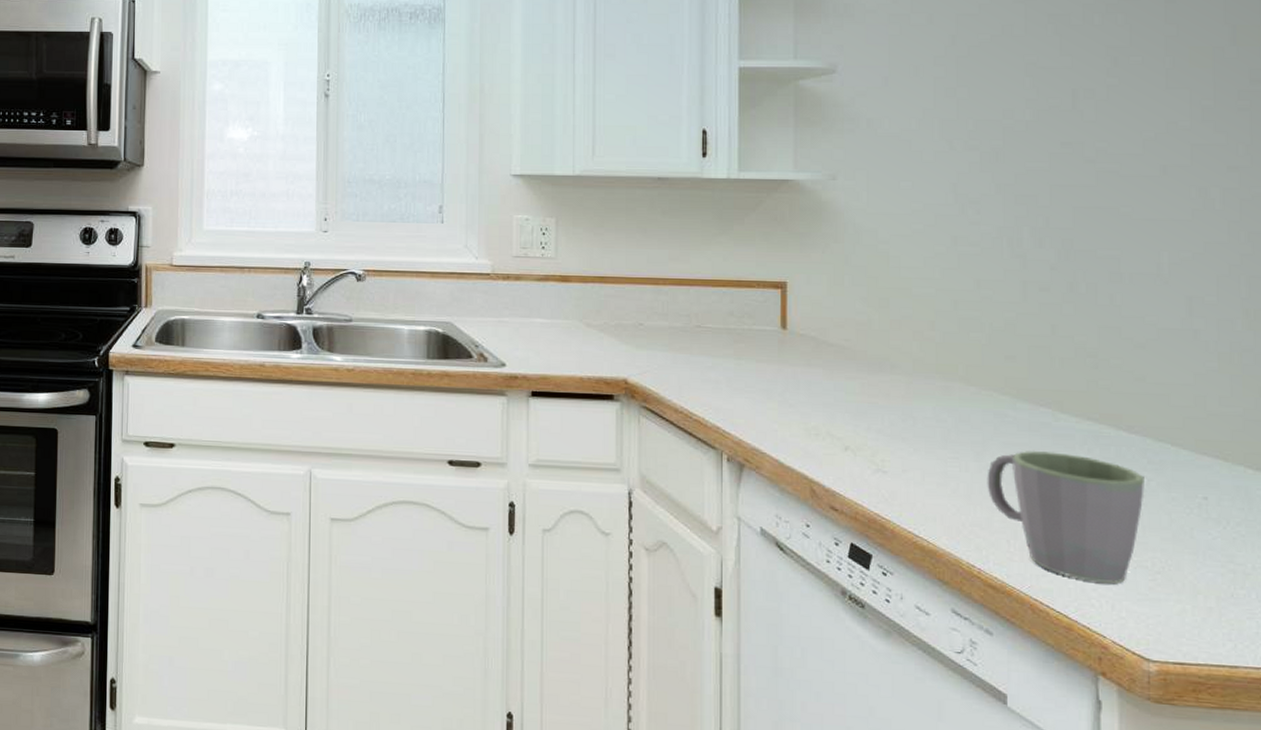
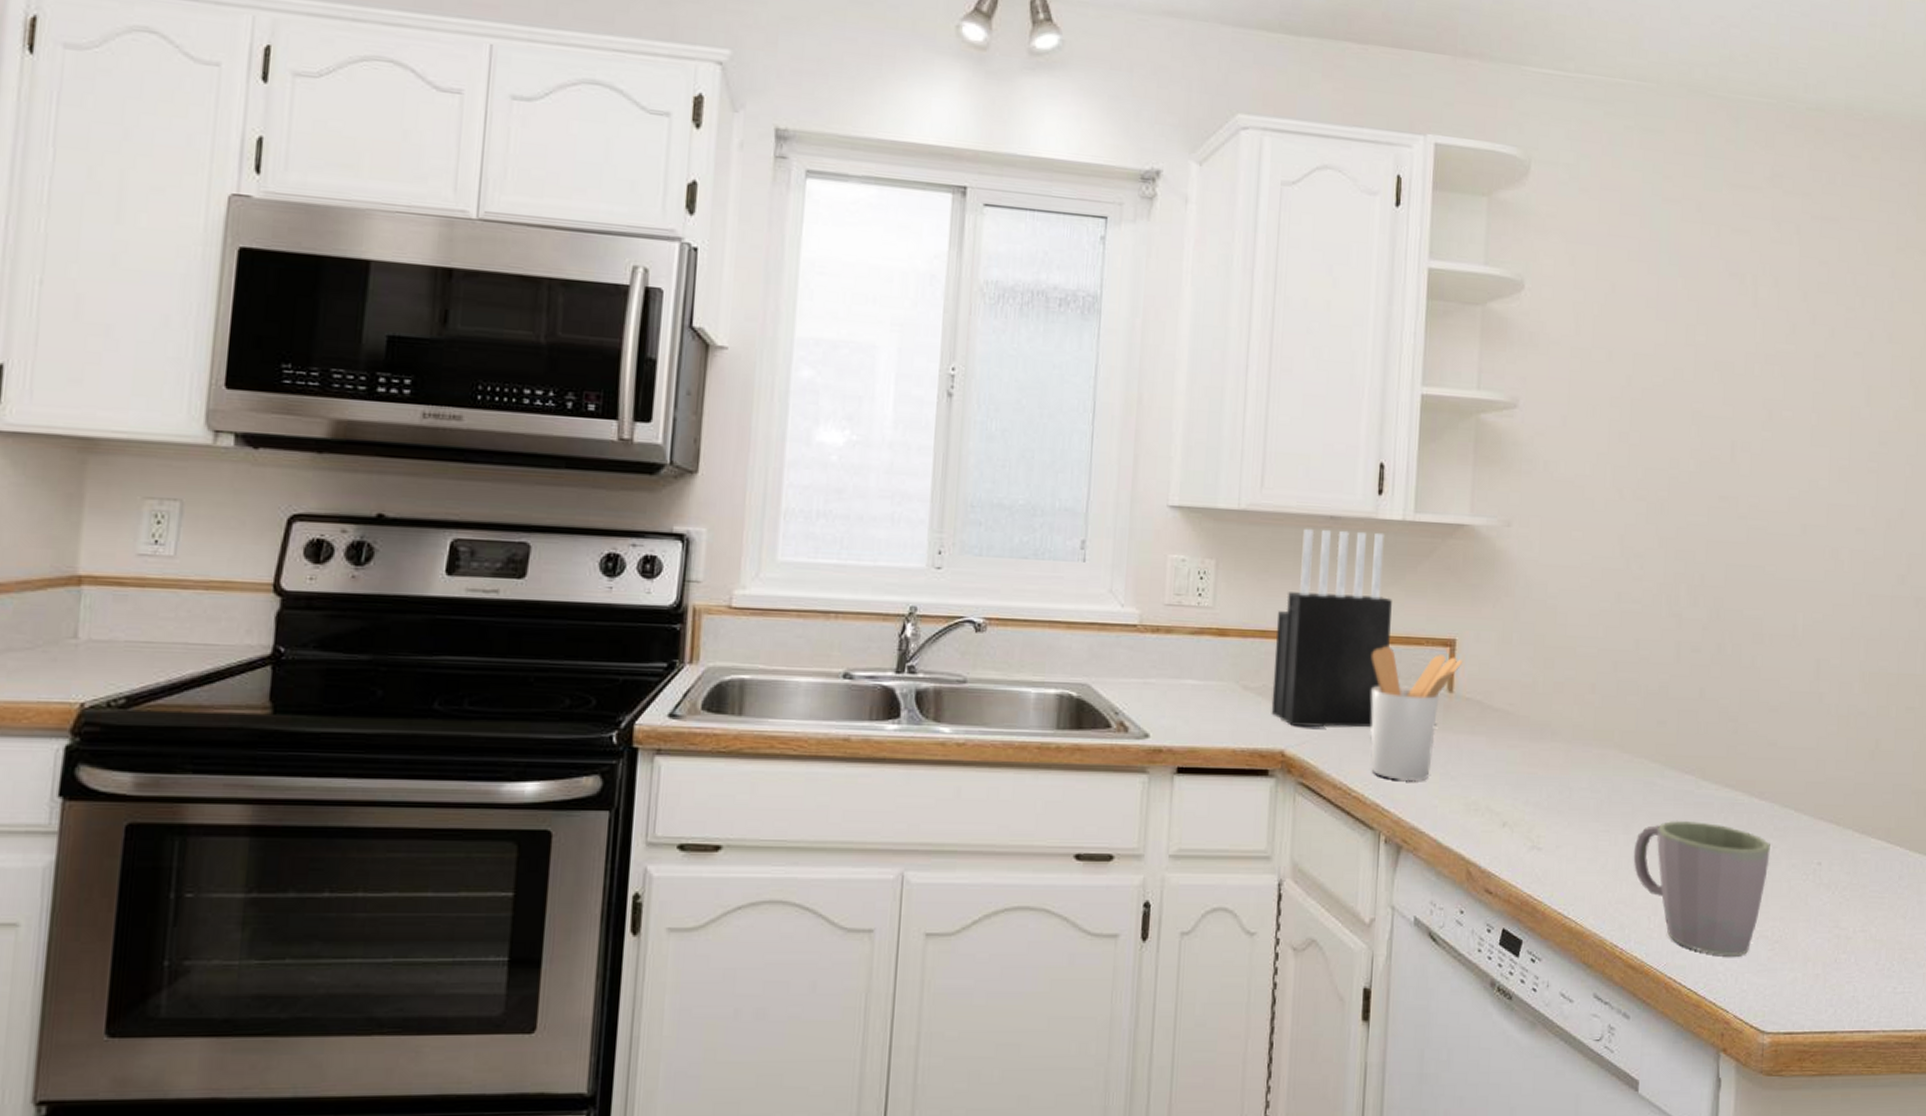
knife block: none [613,188,721,360] -> present [1271,528,1392,728]
utensil holder: none [705,289,794,408] -> present [1370,646,1462,782]

